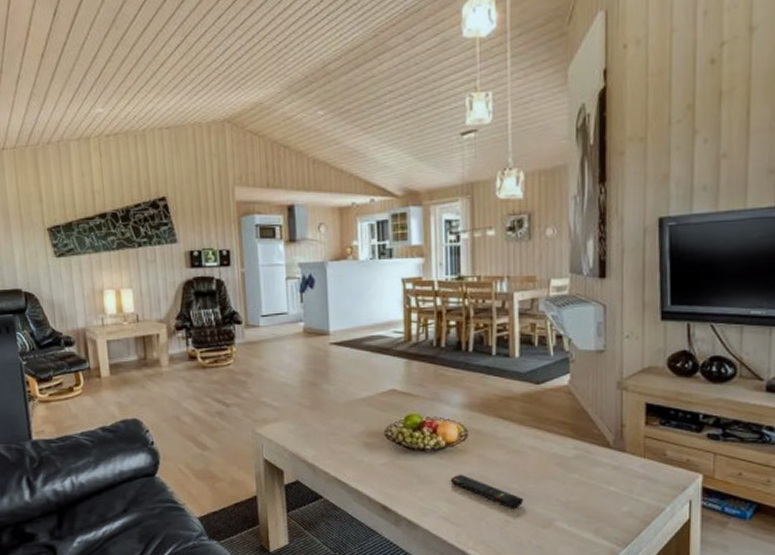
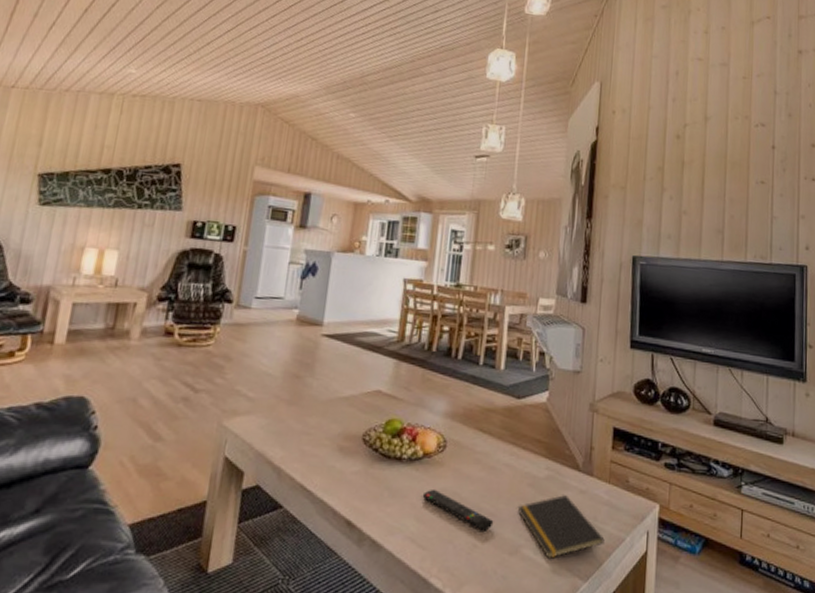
notepad: none [546,470,642,529] -> present [517,494,605,559]

